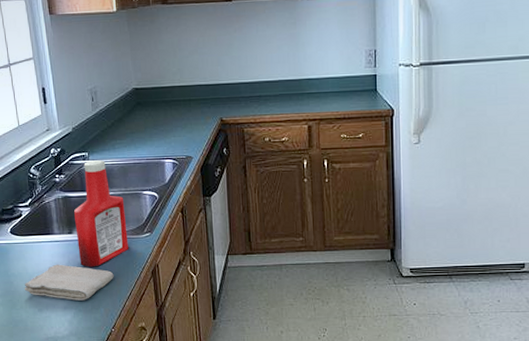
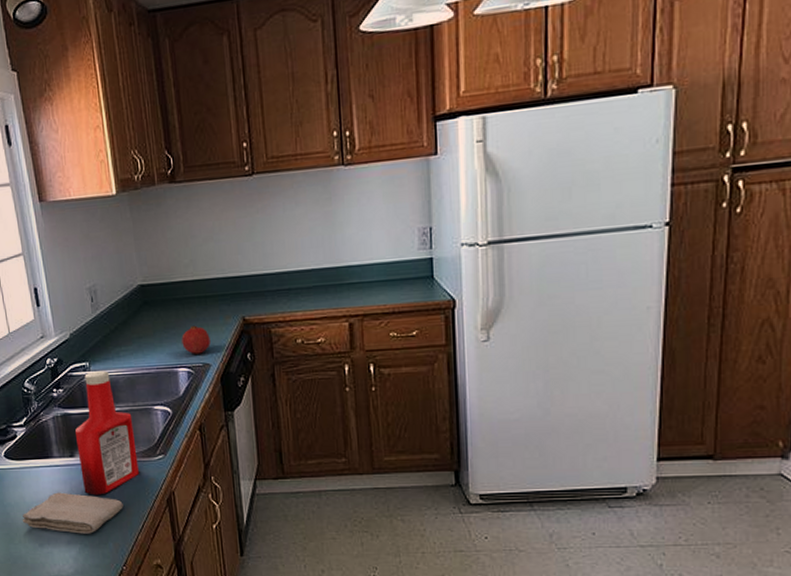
fruit: none [168,124,193,148] -> present [181,325,211,354]

